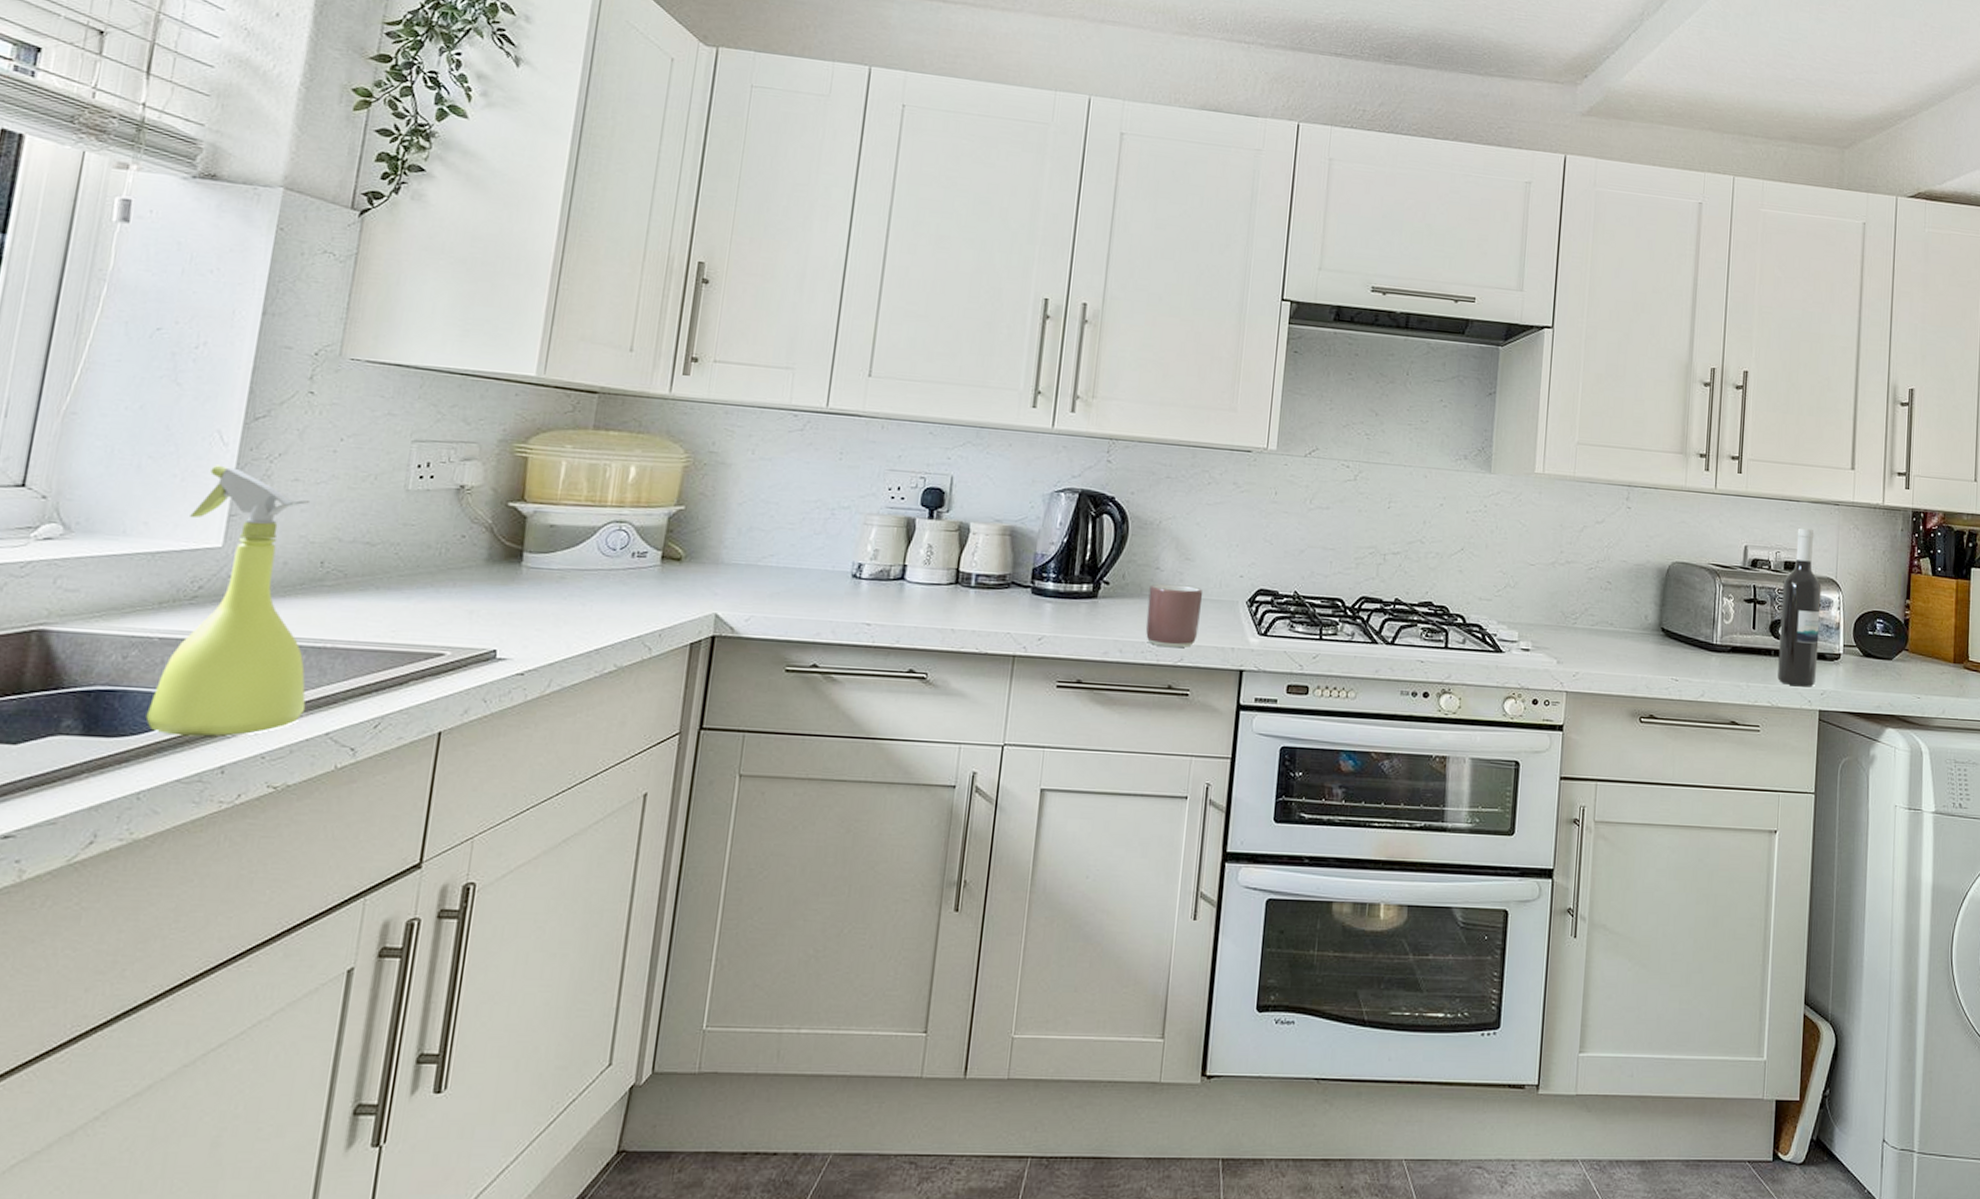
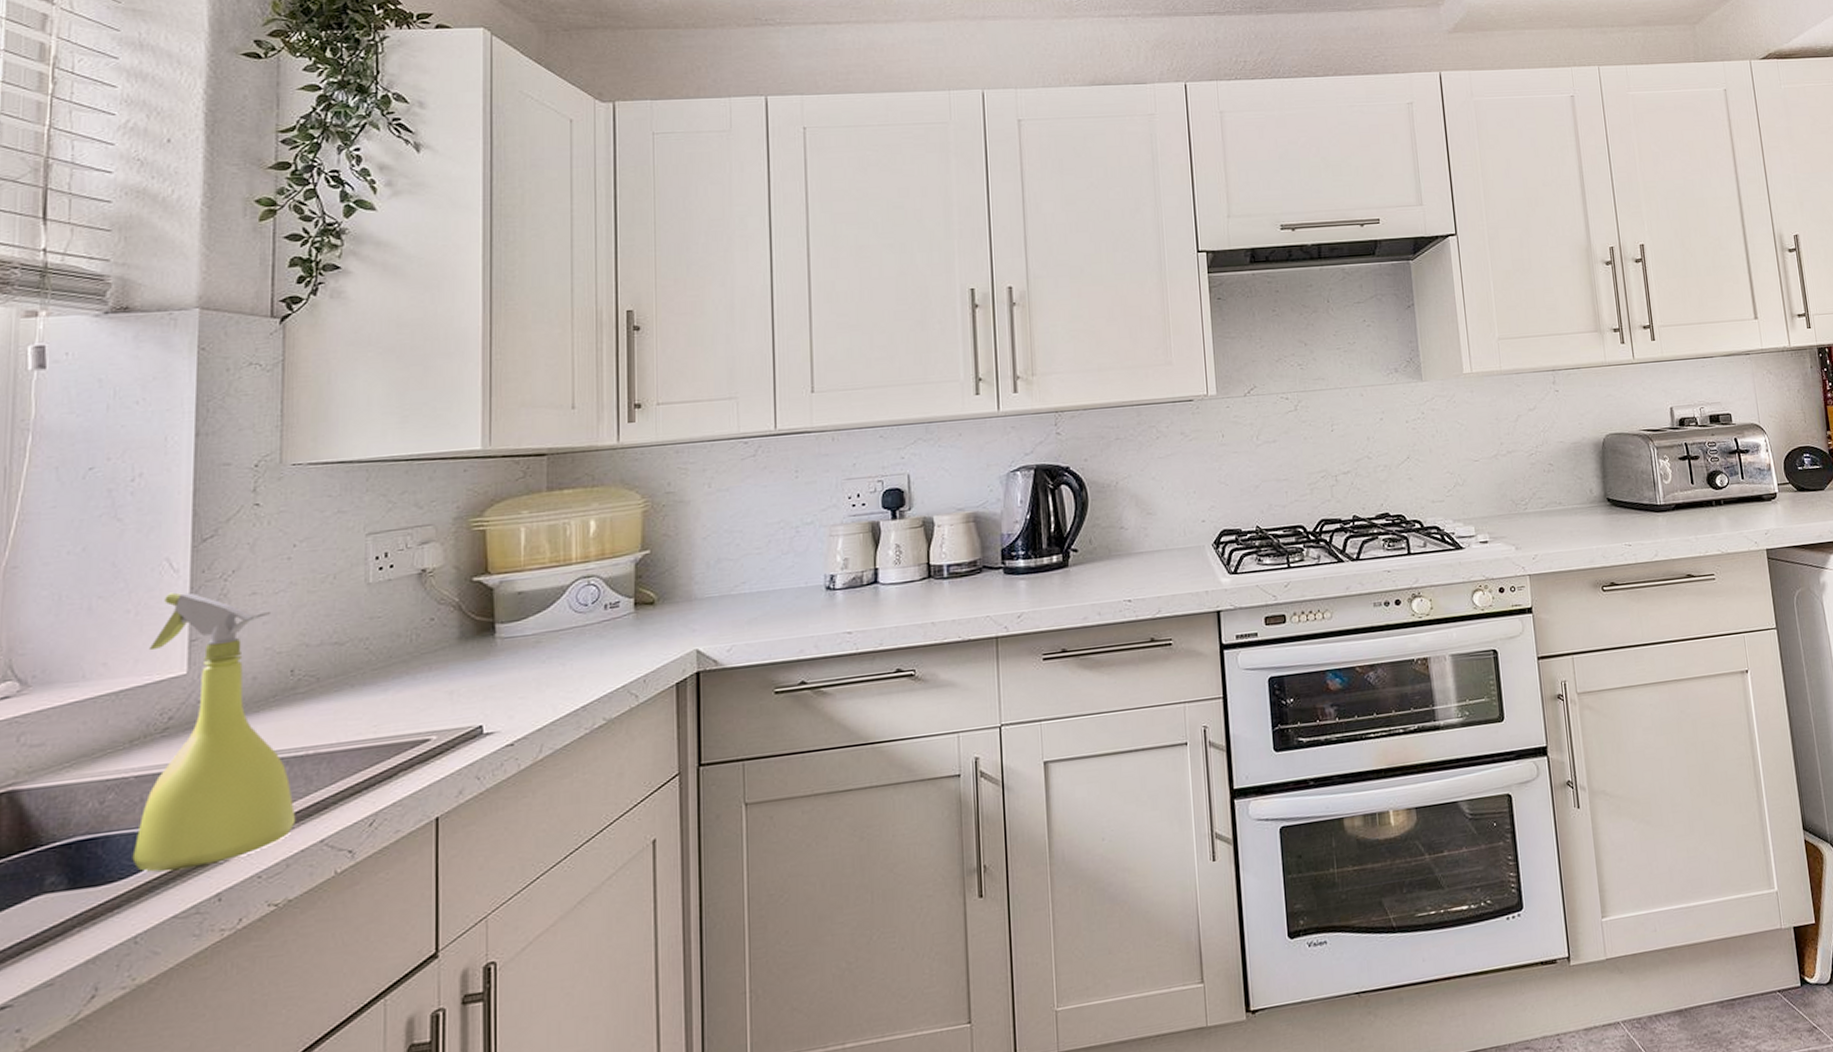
mug: present [1145,583,1204,648] -> none [1117,538,1171,603]
wine bottle: present [1777,527,1822,687] -> none [1711,380,1758,531]

